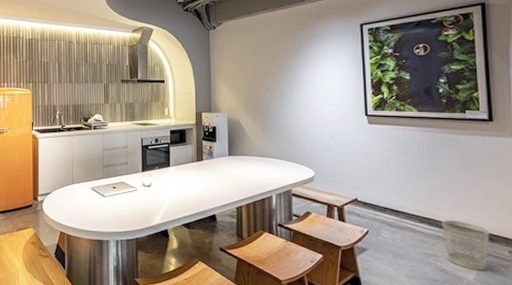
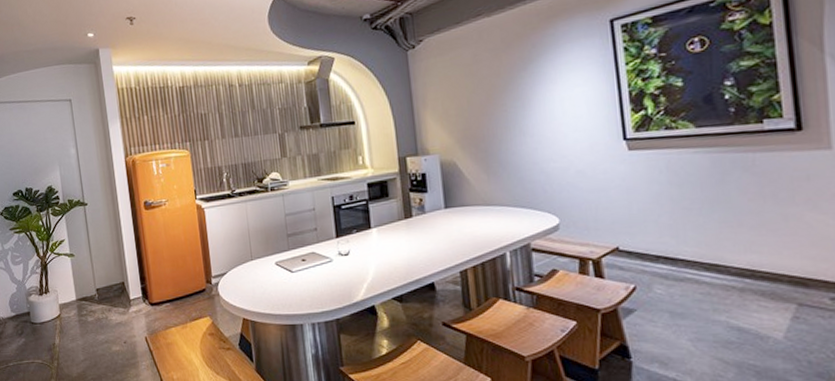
wastebasket: present [442,220,490,271] -> none [735,264,804,327]

